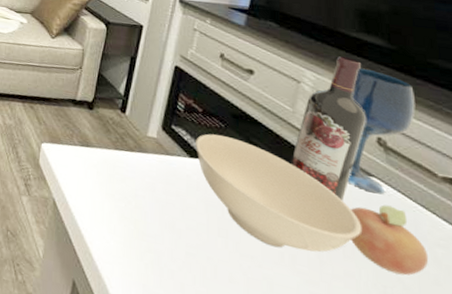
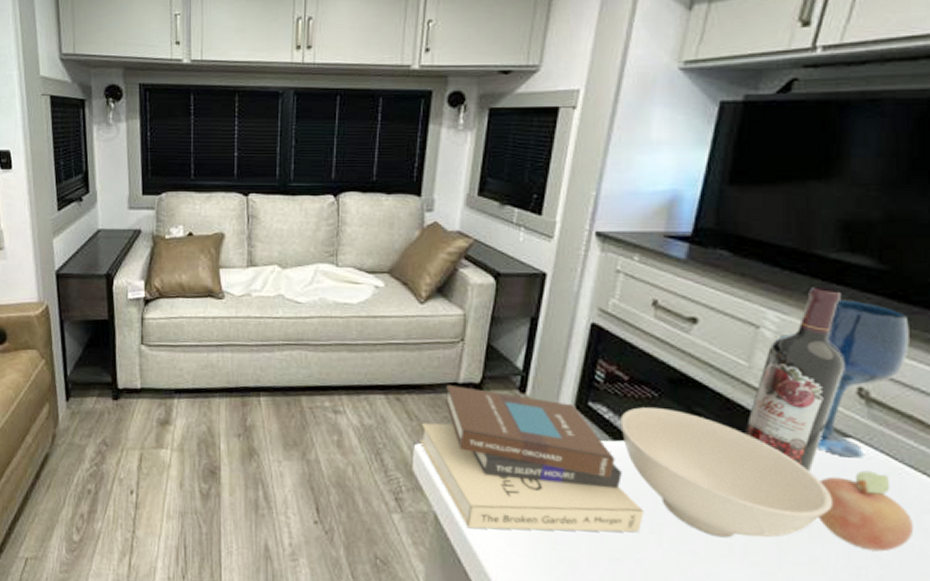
books: none [45,101,214,234] -> present [419,385,644,533]

